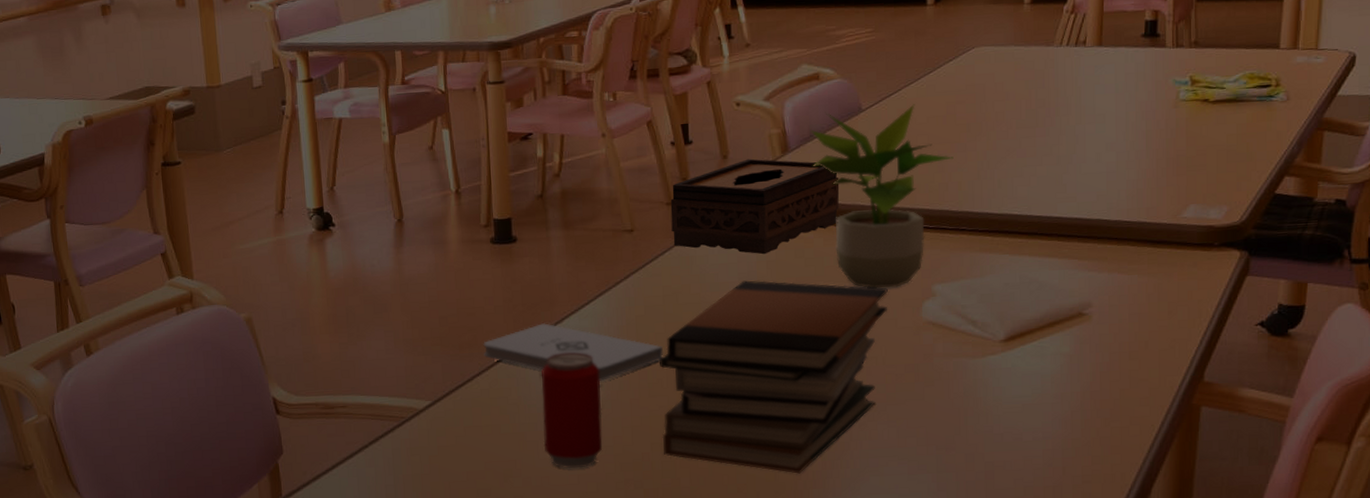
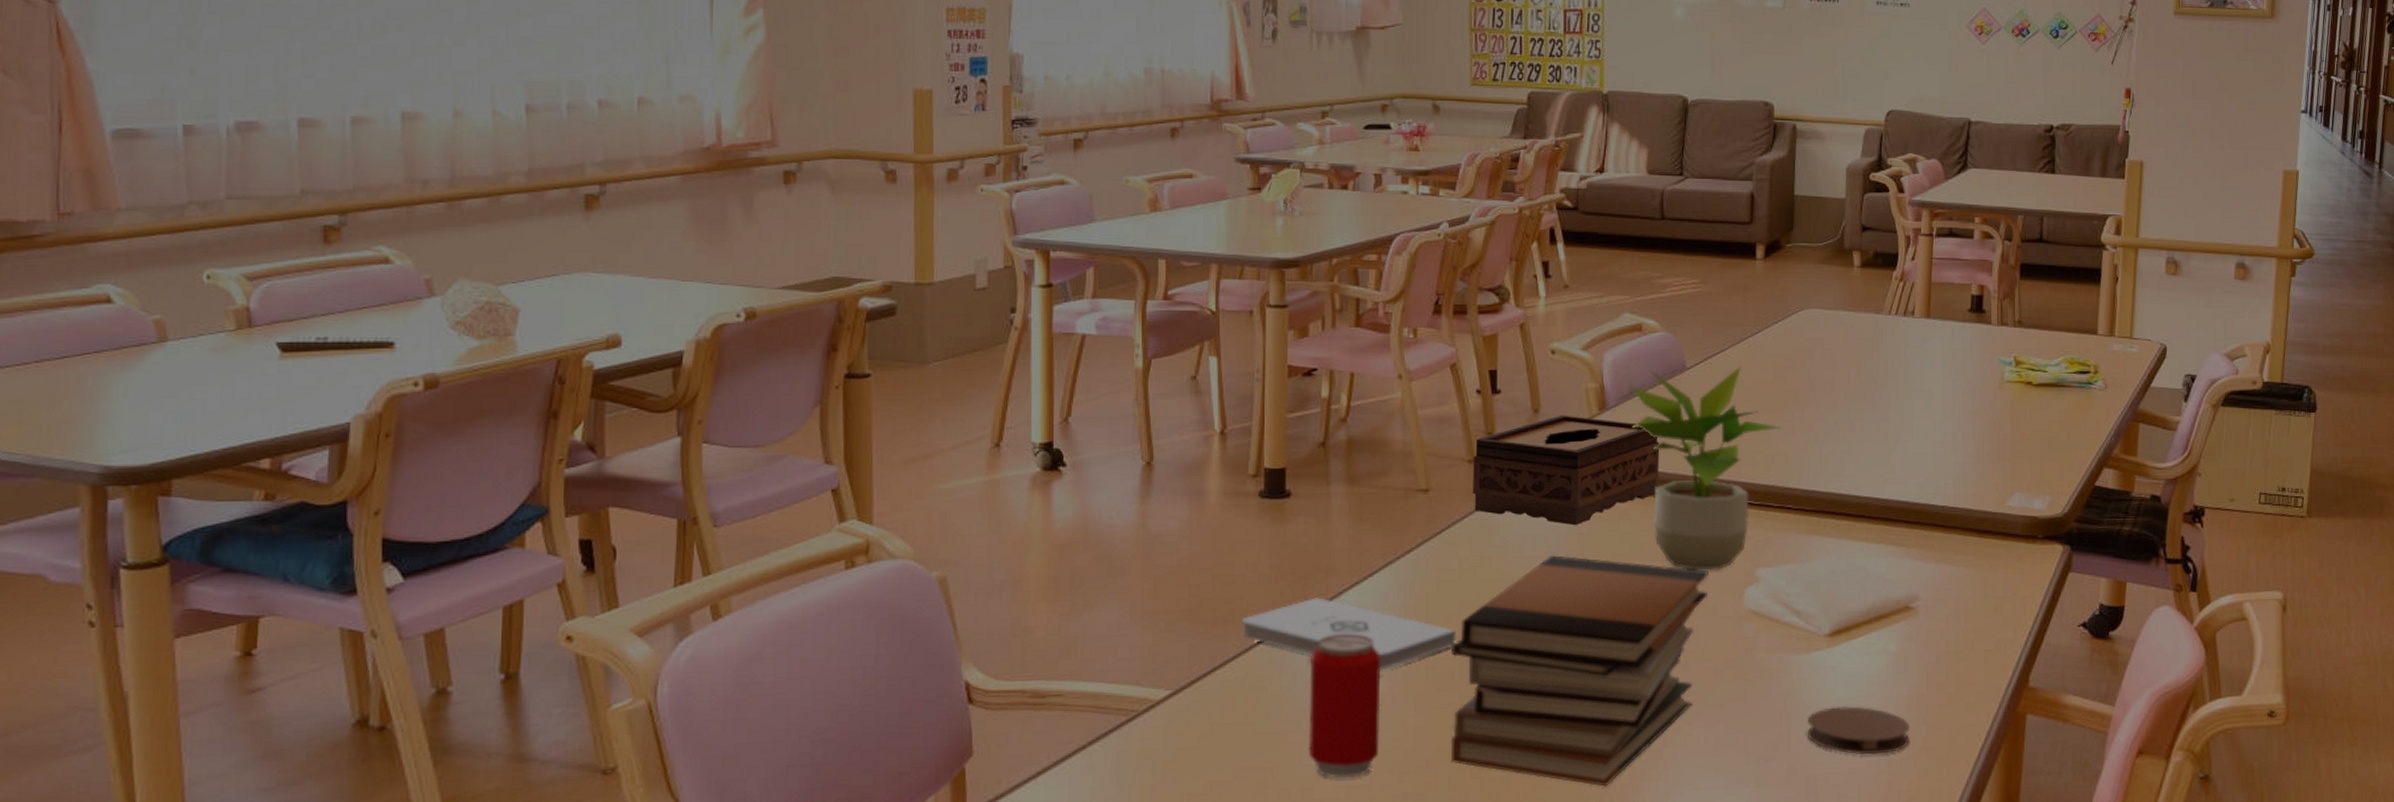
coaster: none [984,402,1083,445] -> present [1807,706,1910,755]

